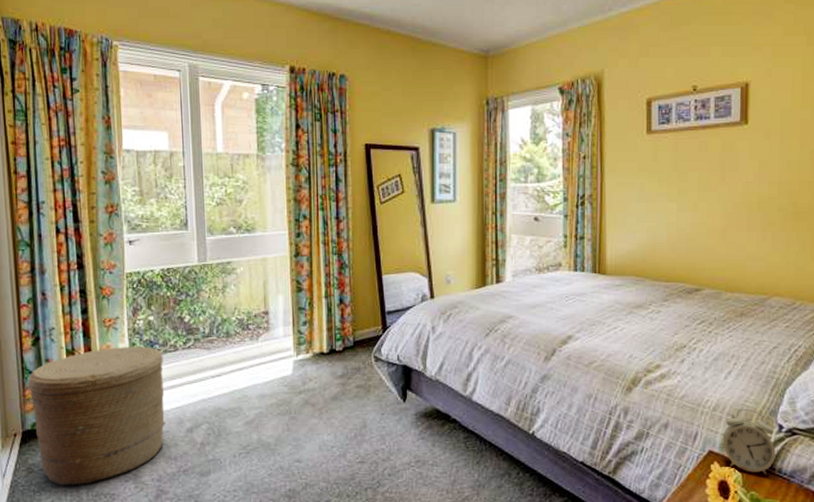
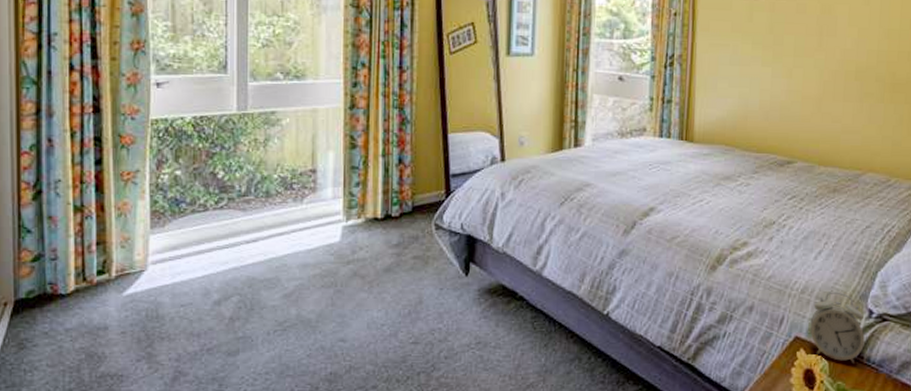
basket: present [27,346,166,486] -> none [24,204,190,365]

